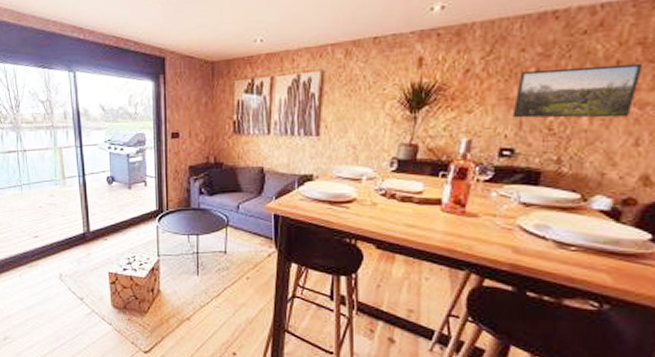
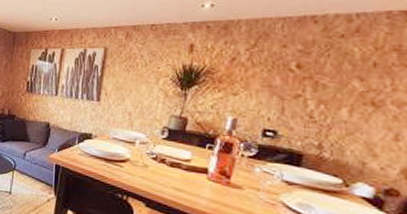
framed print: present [512,63,642,118] -> none [275,65,398,113]

